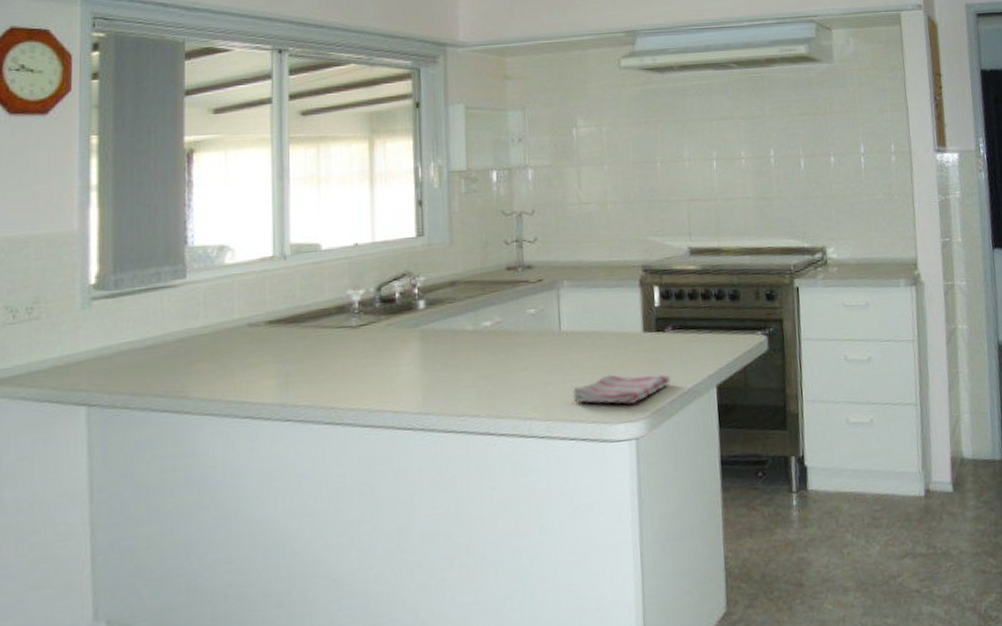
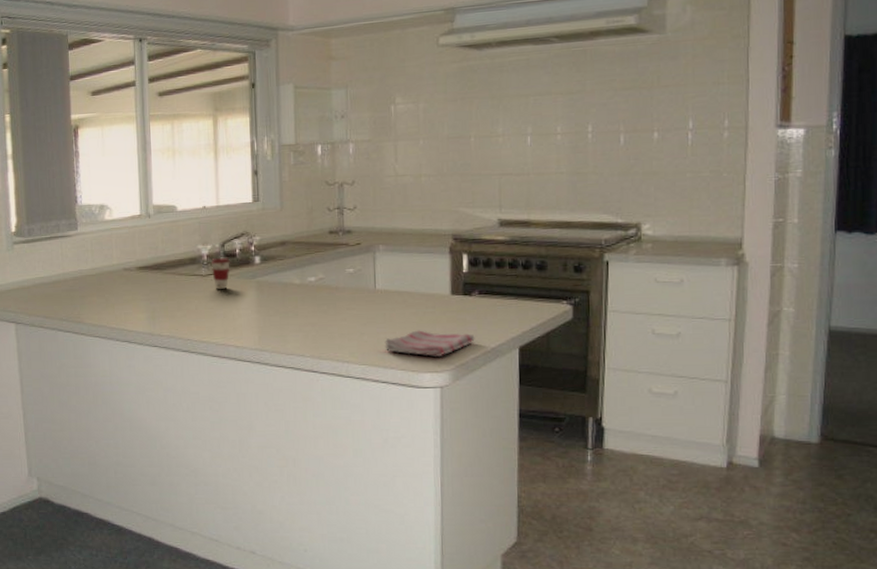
coffee cup: none [364,304,388,343] -> present [211,258,230,289]

